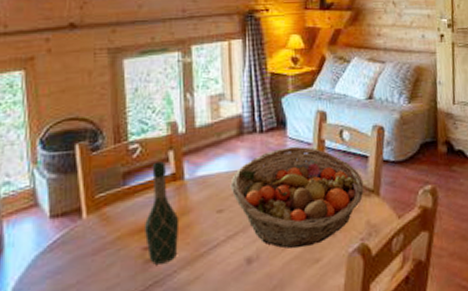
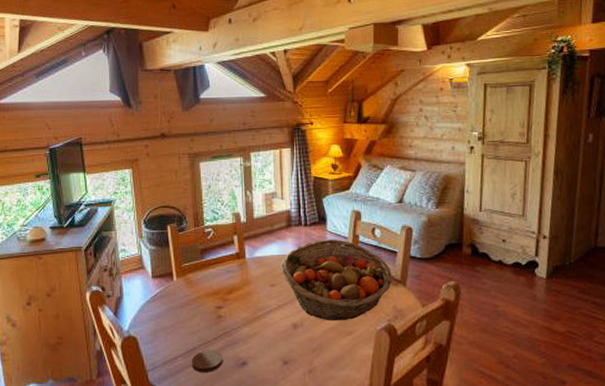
wine bottle: present [143,161,180,265] -> none [216,243,242,320]

